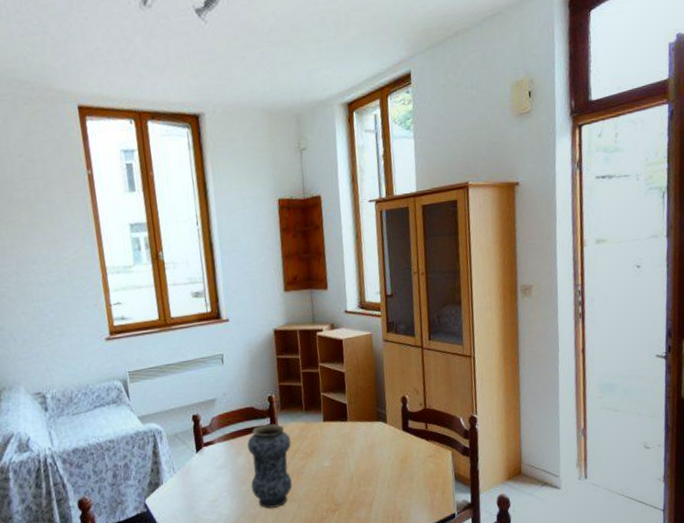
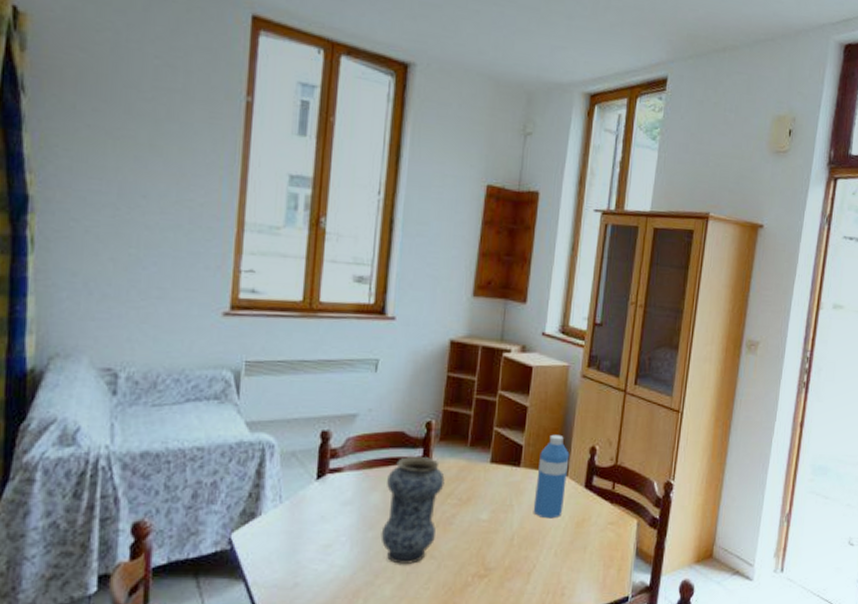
water bottle: none [361,391,388,459] -> present [533,434,570,519]

